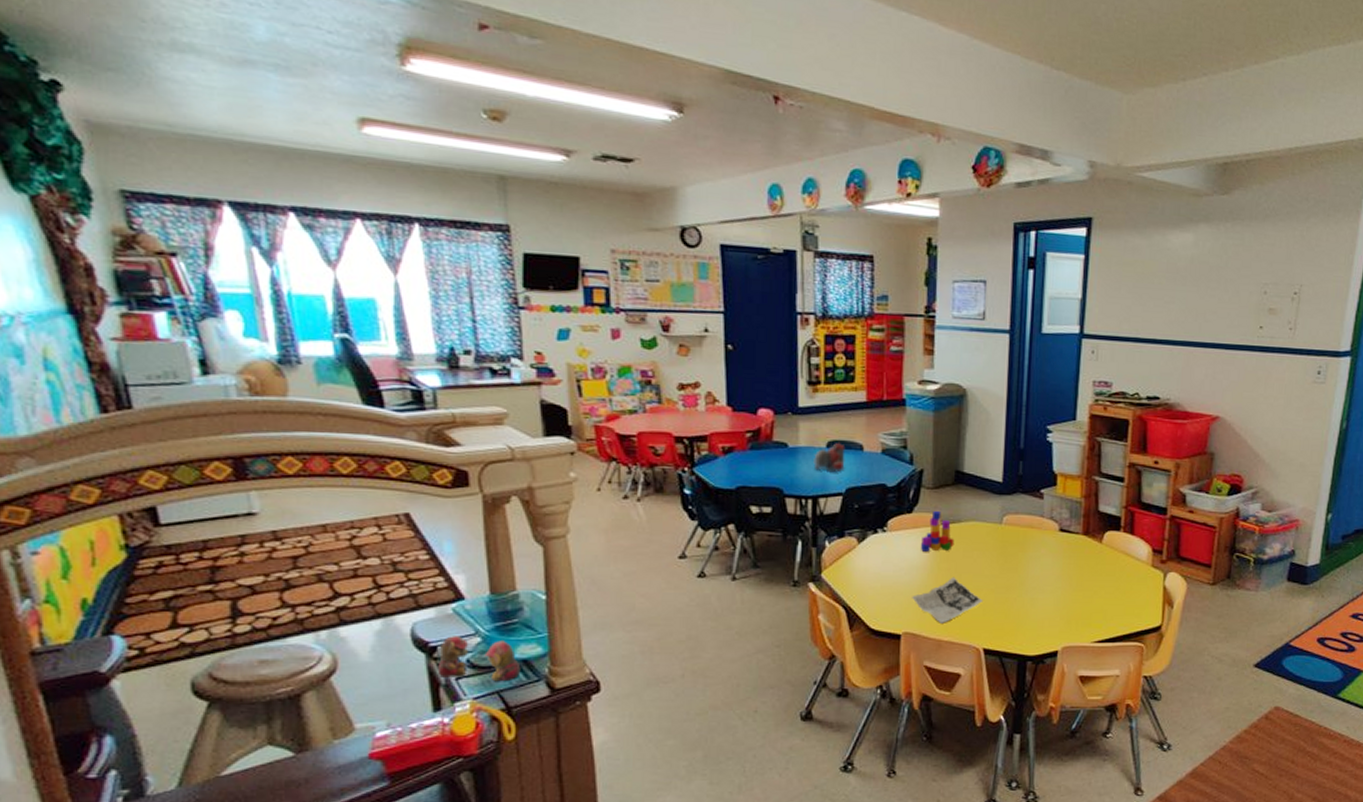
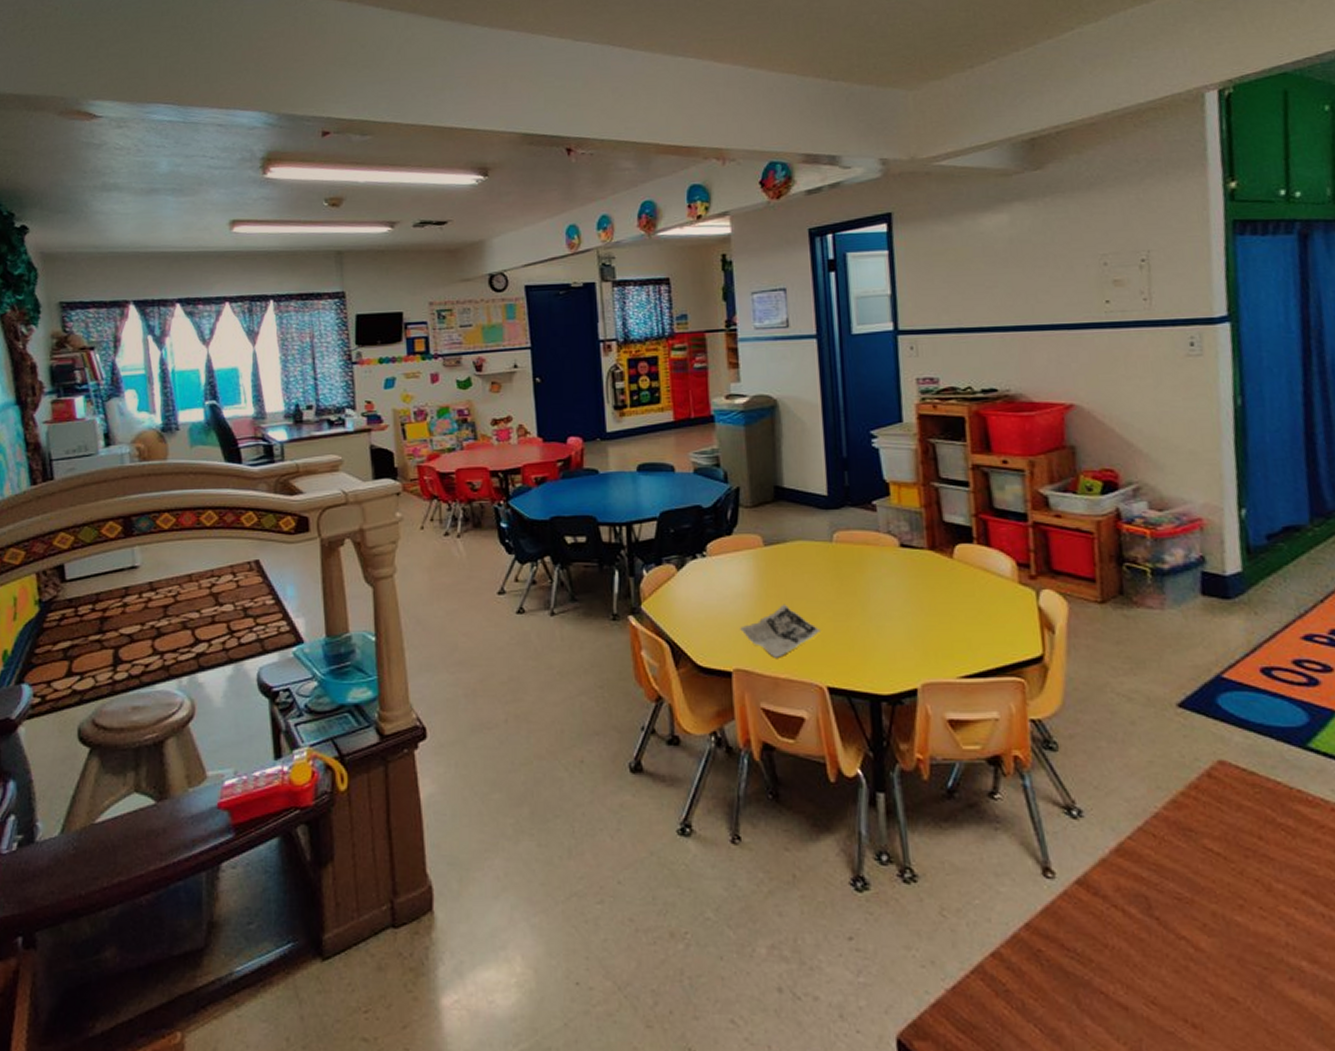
stuffed animal: present [437,636,521,682] -> none [279,680,353,728]
toy animal: present [813,443,846,473] -> none [625,466,657,497]
toy blocks: present [920,510,955,552] -> none [743,530,782,577]

